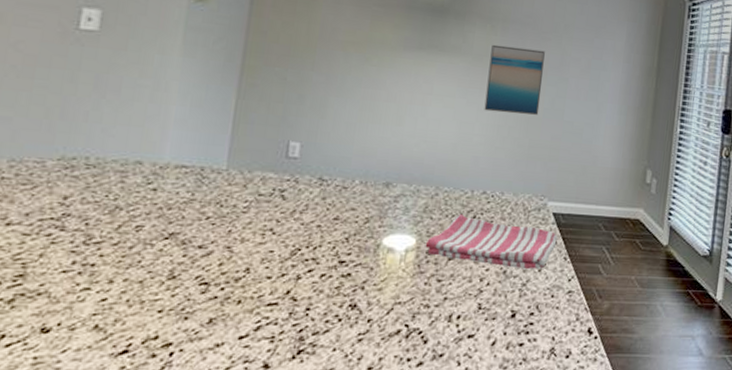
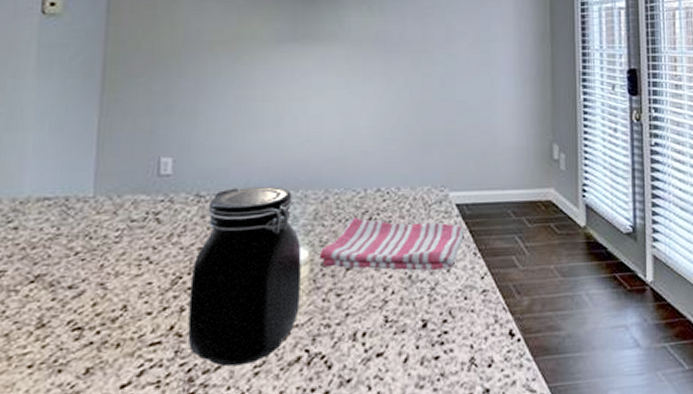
jar: none [301,176,410,332] -> present [187,186,302,367]
wall art: present [484,44,545,116] -> none [369,27,429,100]

